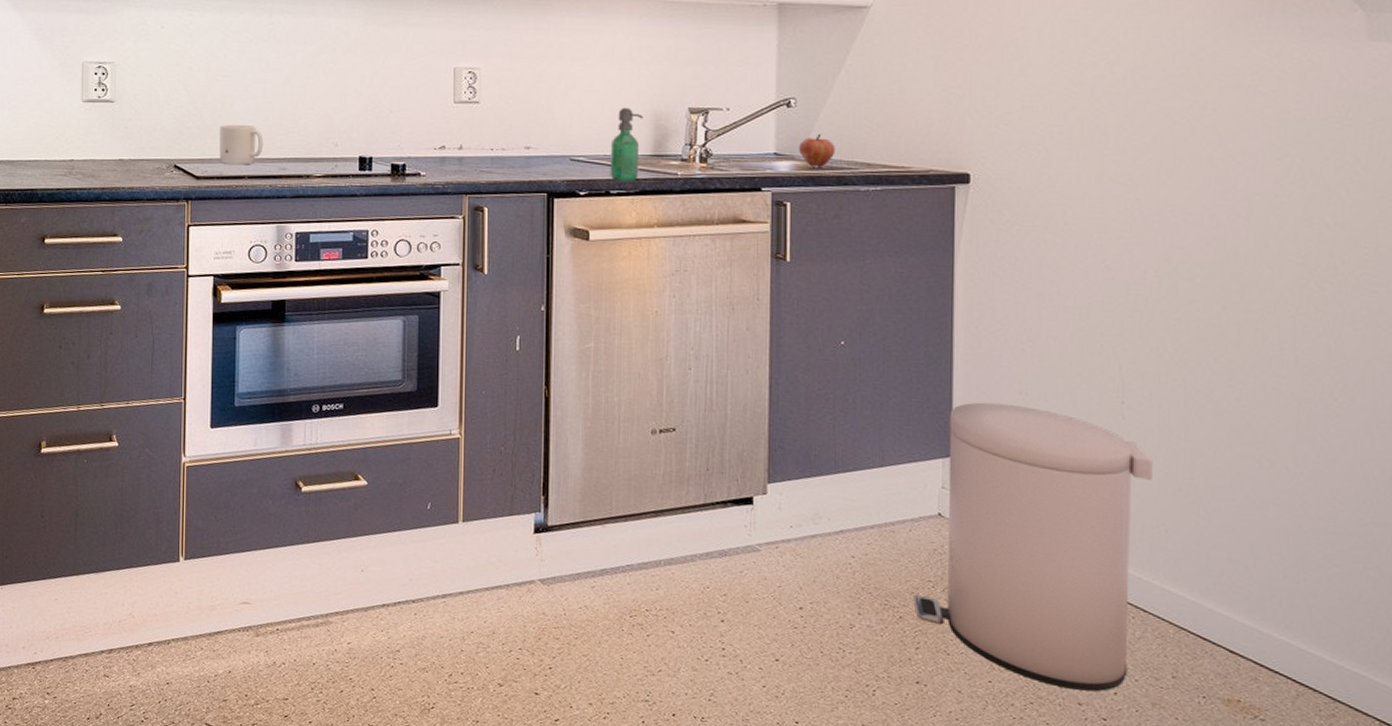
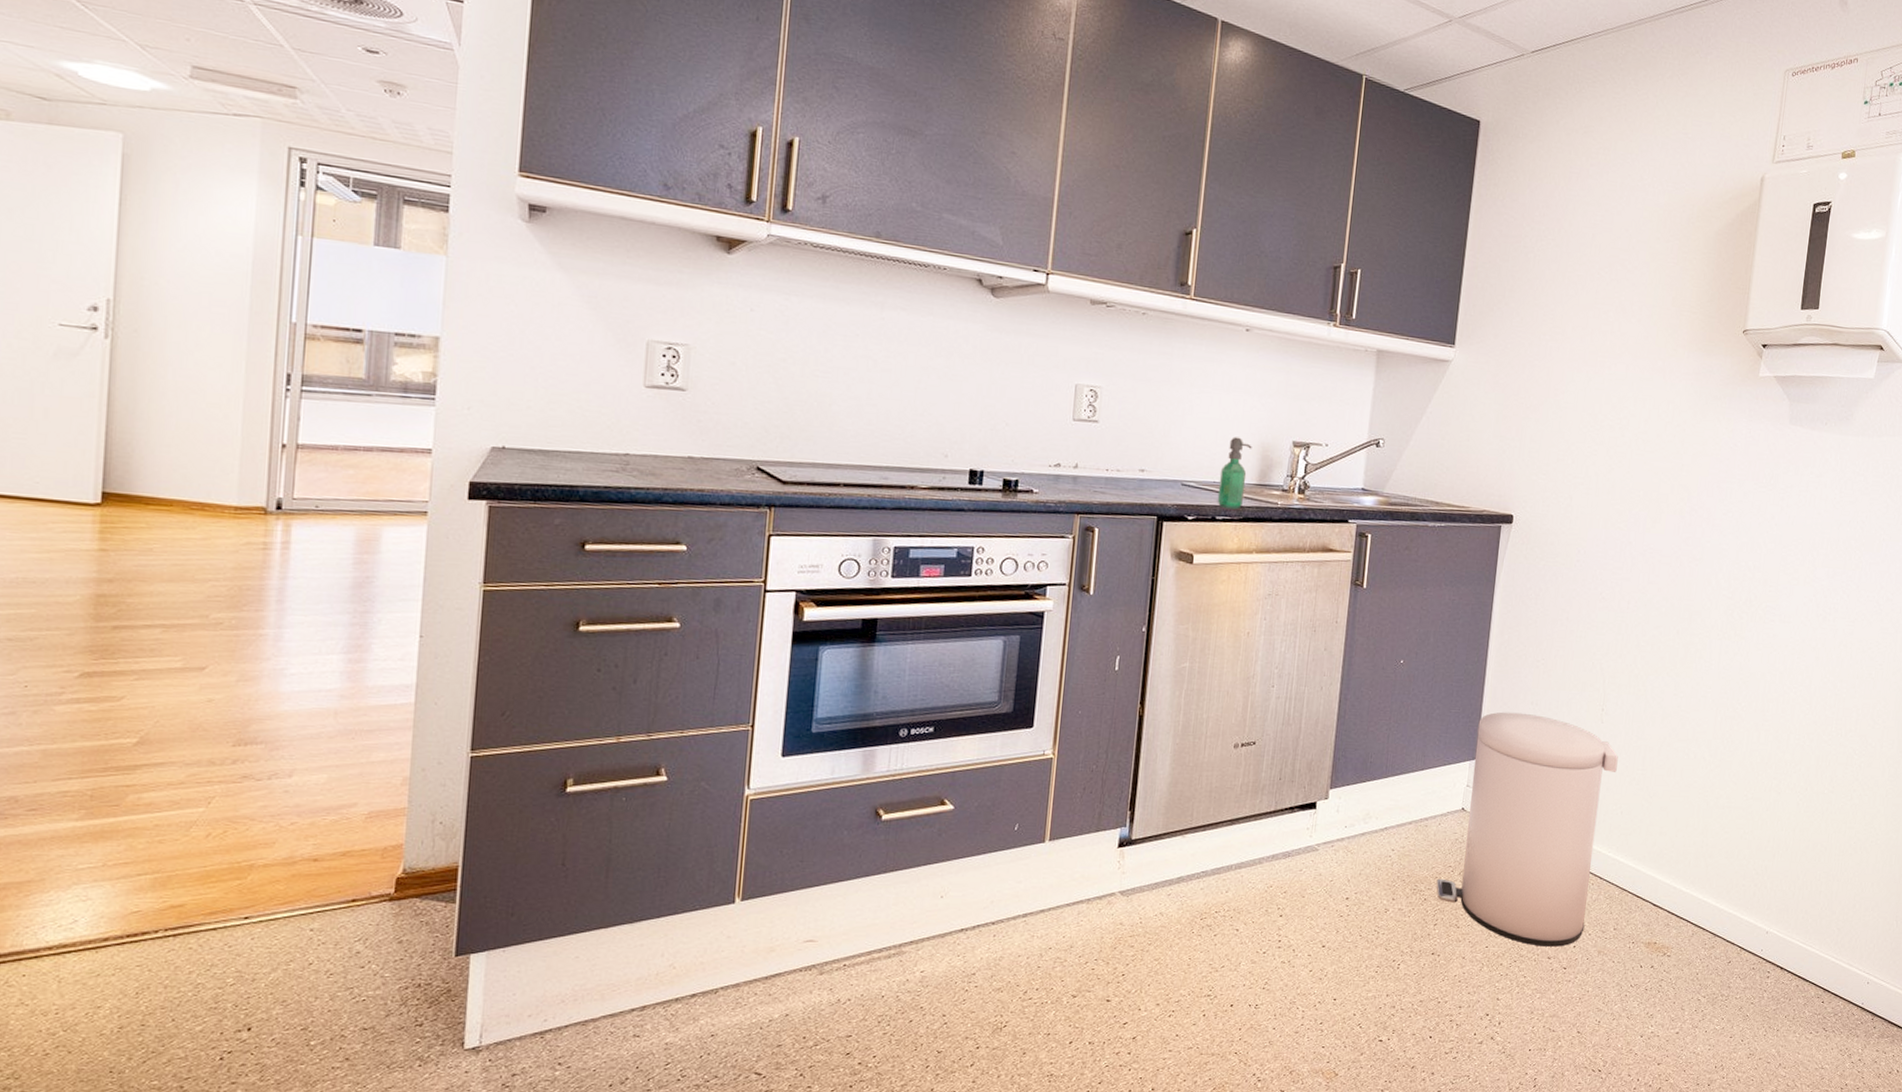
mug: present [218,124,264,165] -> none [811,425,865,472]
fruit: present [799,133,836,167] -> none [1382,473,1413,504]

